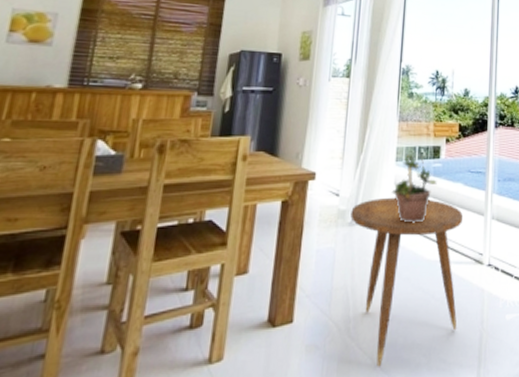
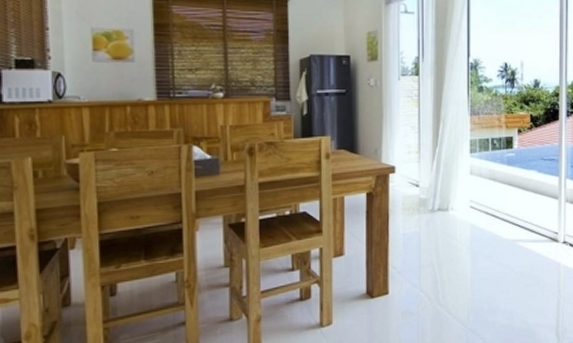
side table: present [350,197,464,367] -> none [431,185,538,328]
potted plant: present [391,155,437,223] -> none [468,146,511,208]

